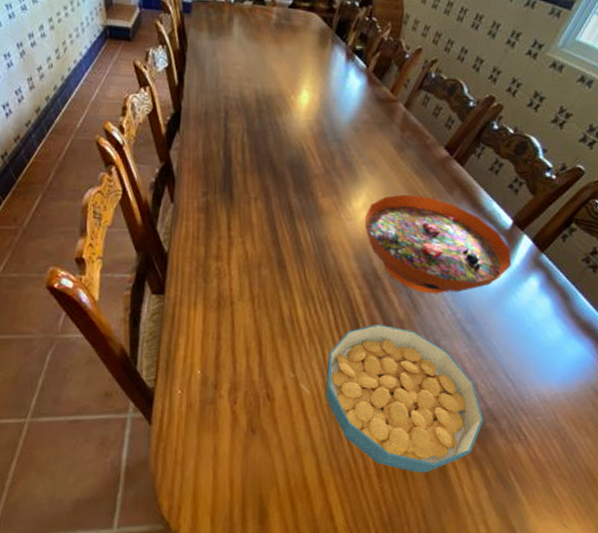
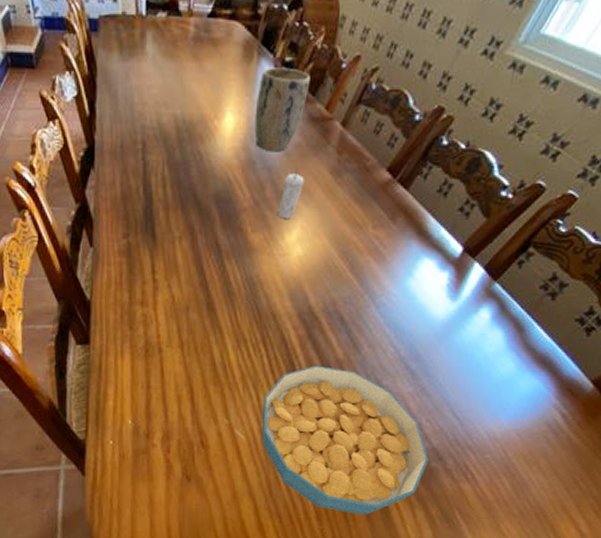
plant pot: none [327,53,378,127] -> present [254,67,310,152]
candle: none [345,141,371,187] -> present [277,168,304,219]
decorative bowl: present [365,194,512,294] -> none [299,225,461,331]

